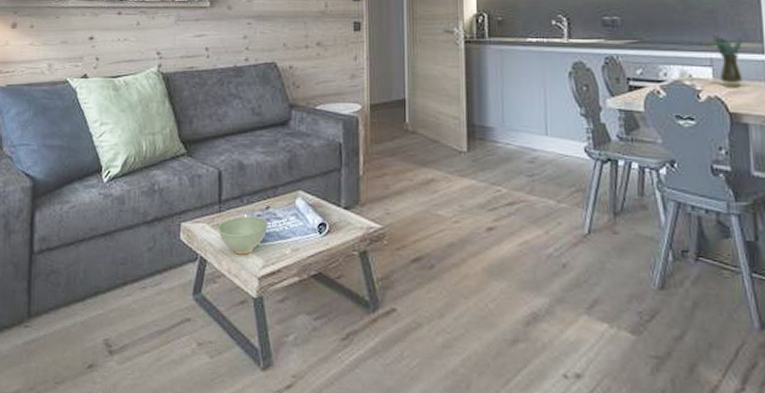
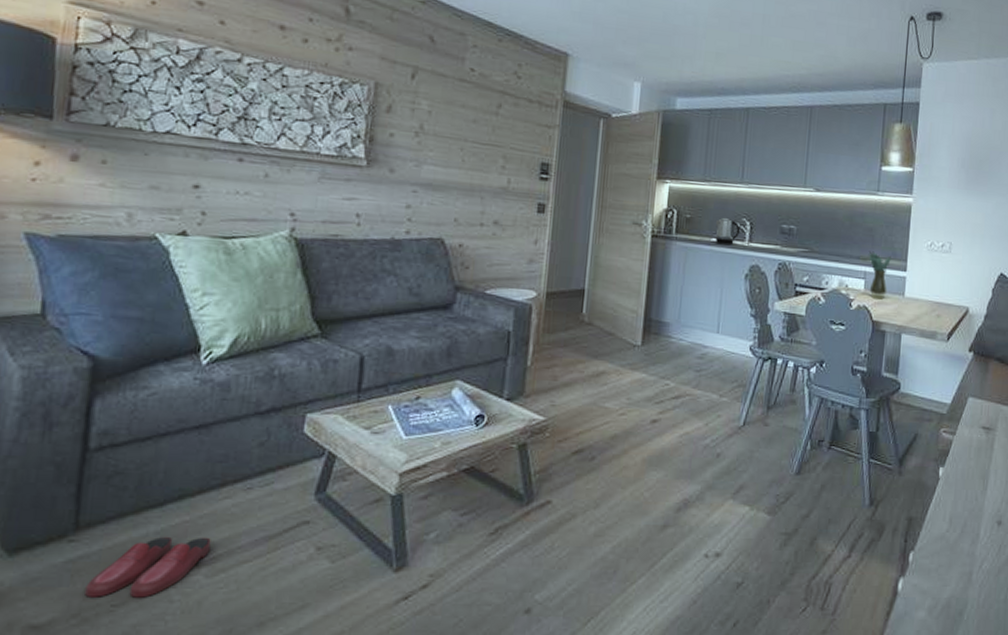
slippers: none [37,326,119,378] -> present [85,536,211,598]
bowl: present [218,216,268,255] -> none [354,406,417,449]
kettle: none [528,15,557,44] -> present [715,217,741,246]

